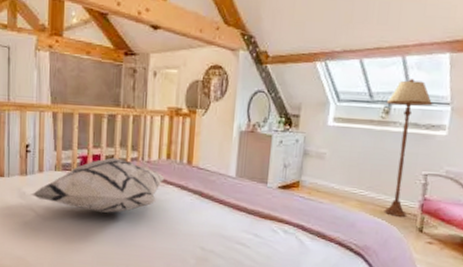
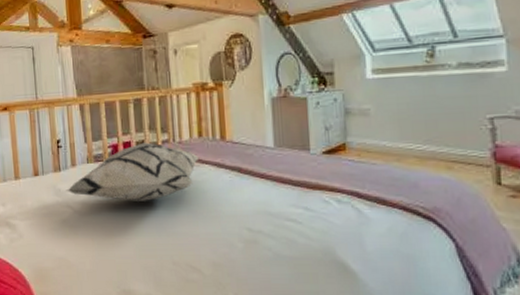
floor lamp: present [384,79,433,217] -> none [428,16,484,170]

